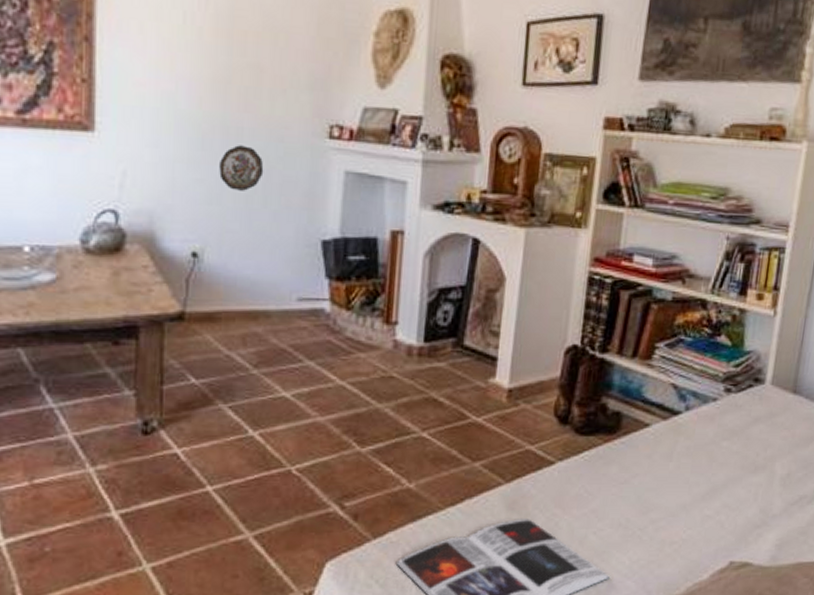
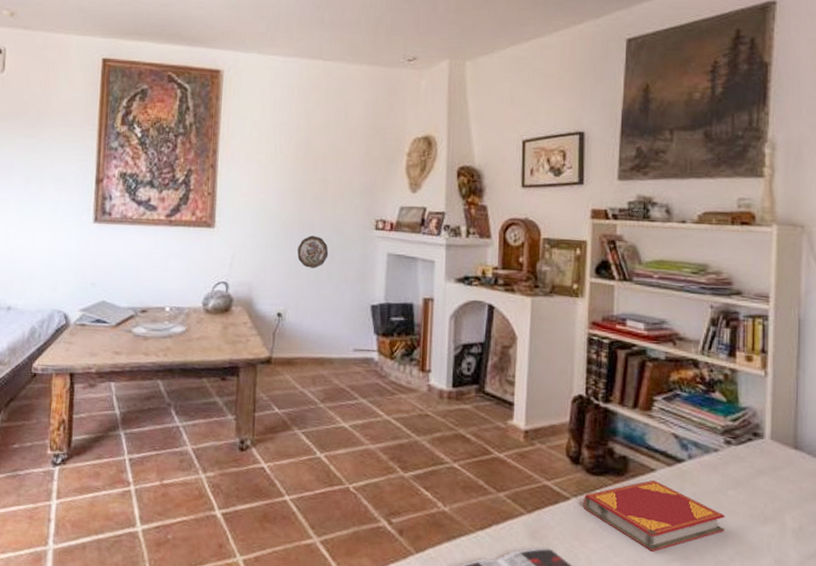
hardback book: none [569,436,716,512] -> present [584,480,725,552]

